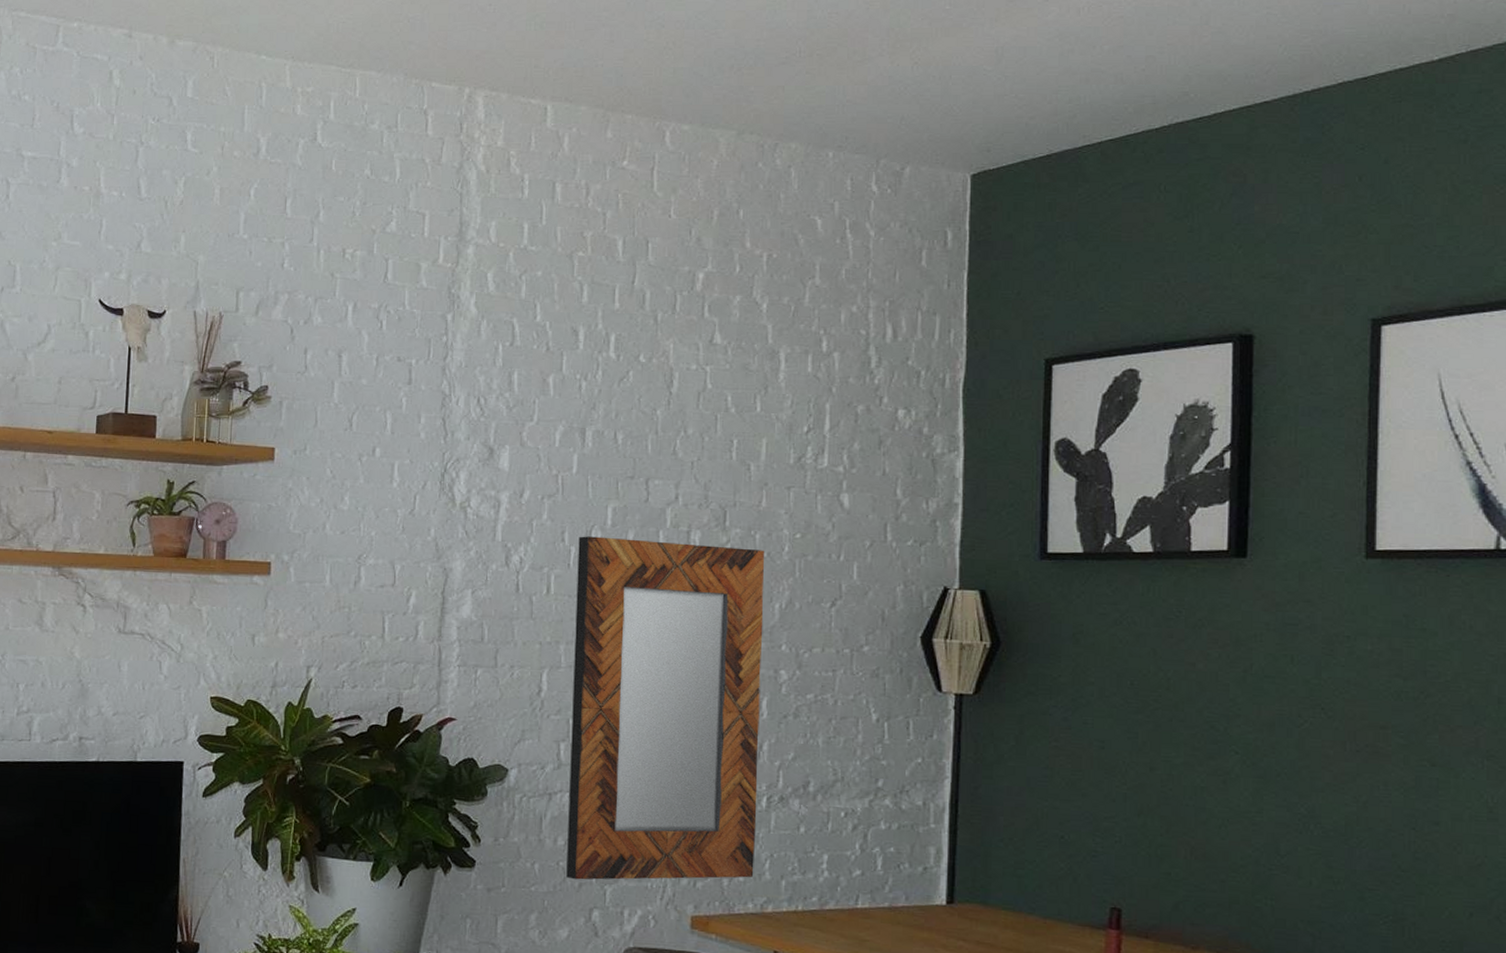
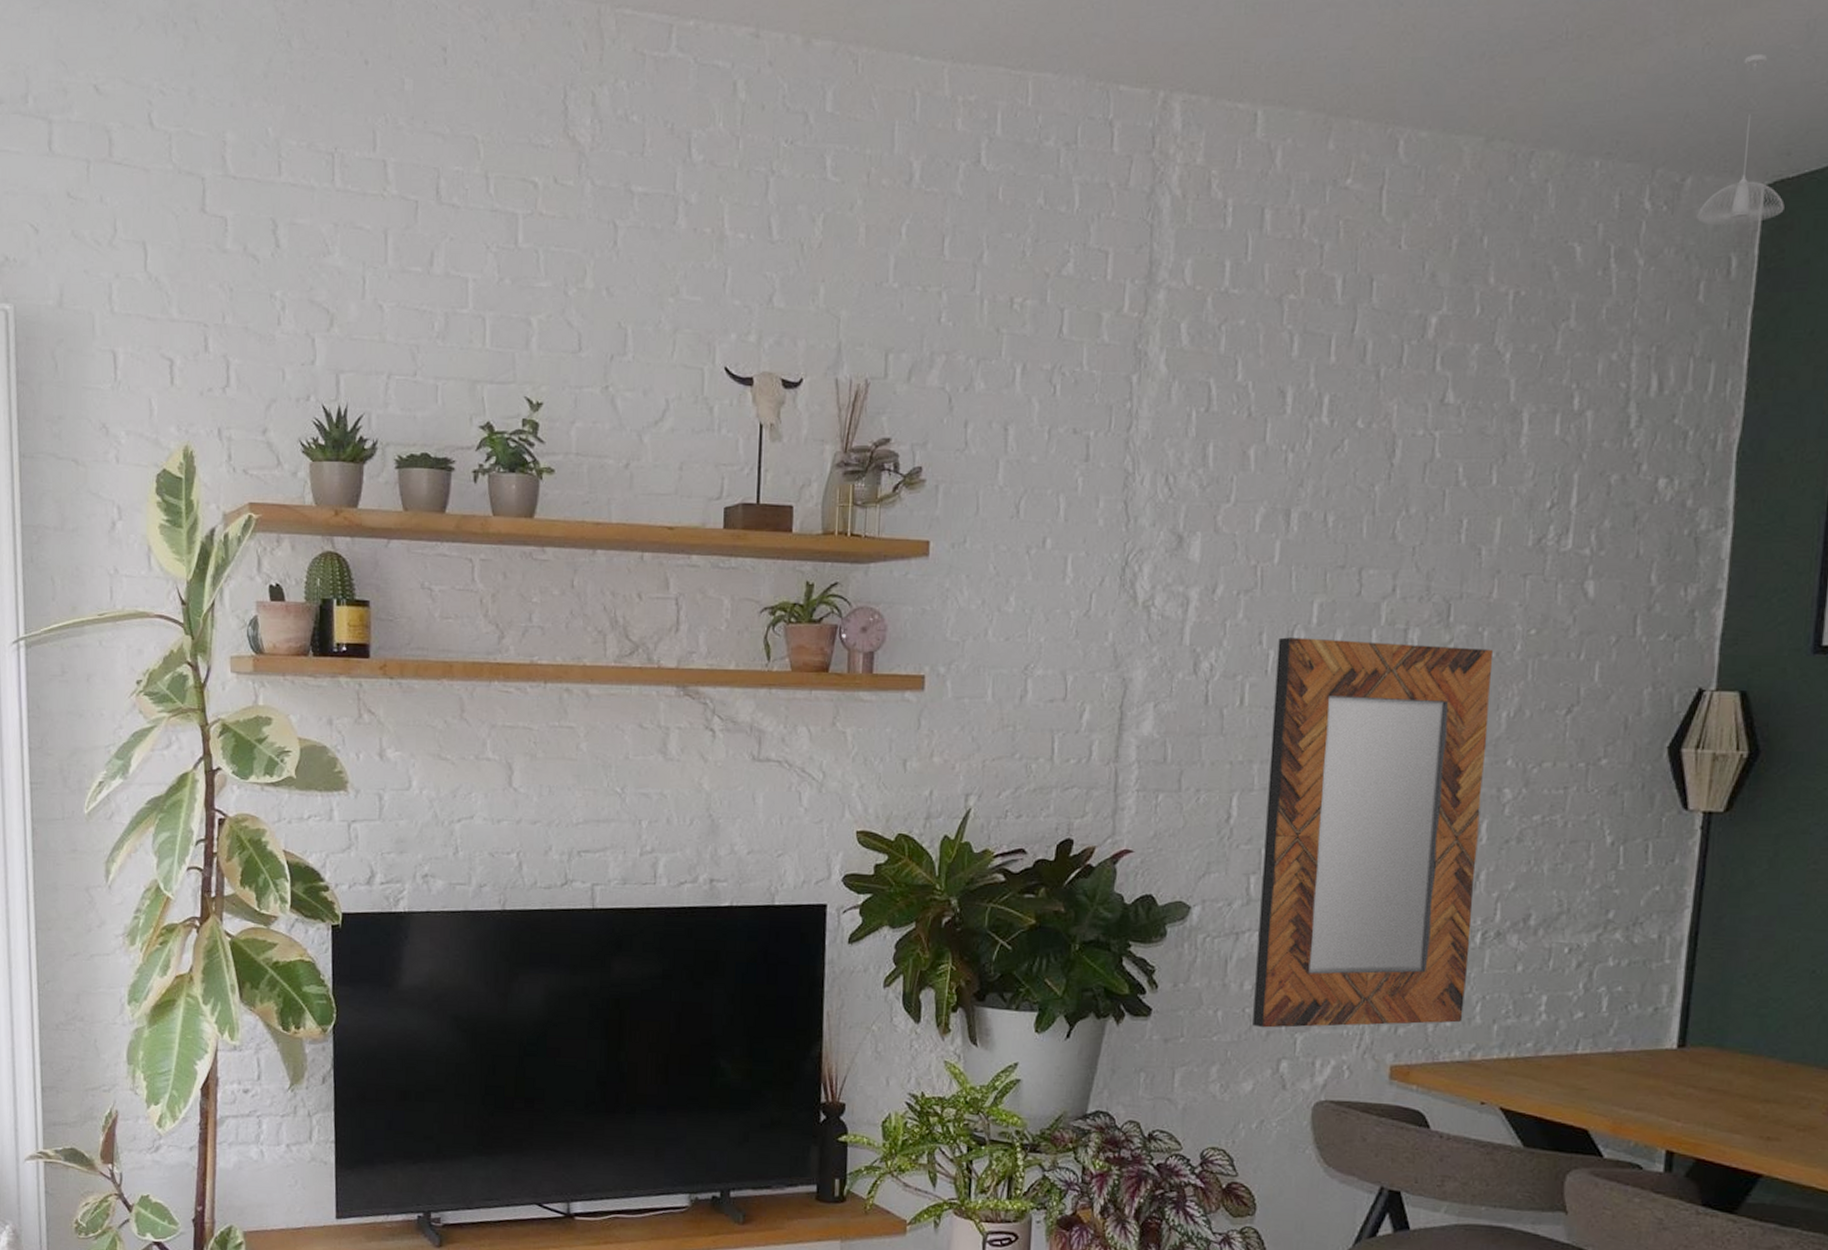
pendant light: none [916,72,988,206] -> present [1697,53,1785,226]

